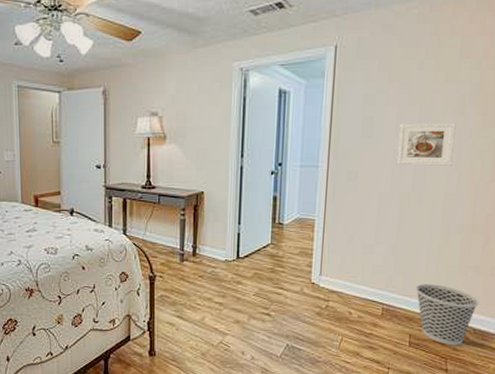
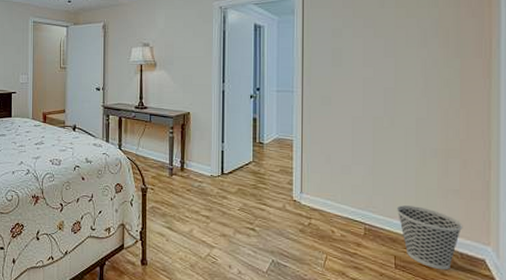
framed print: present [396,122,456,166] -> none [367,53,421,93]

